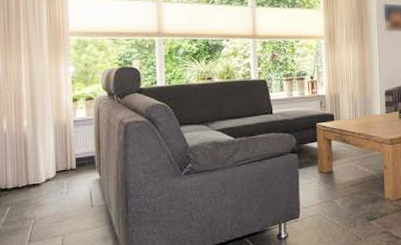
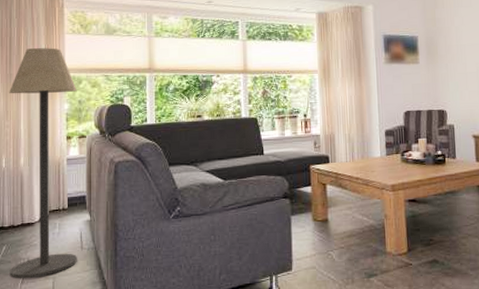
floor lamp: none [8,11,87,239] -> present [9,48,77,280]

